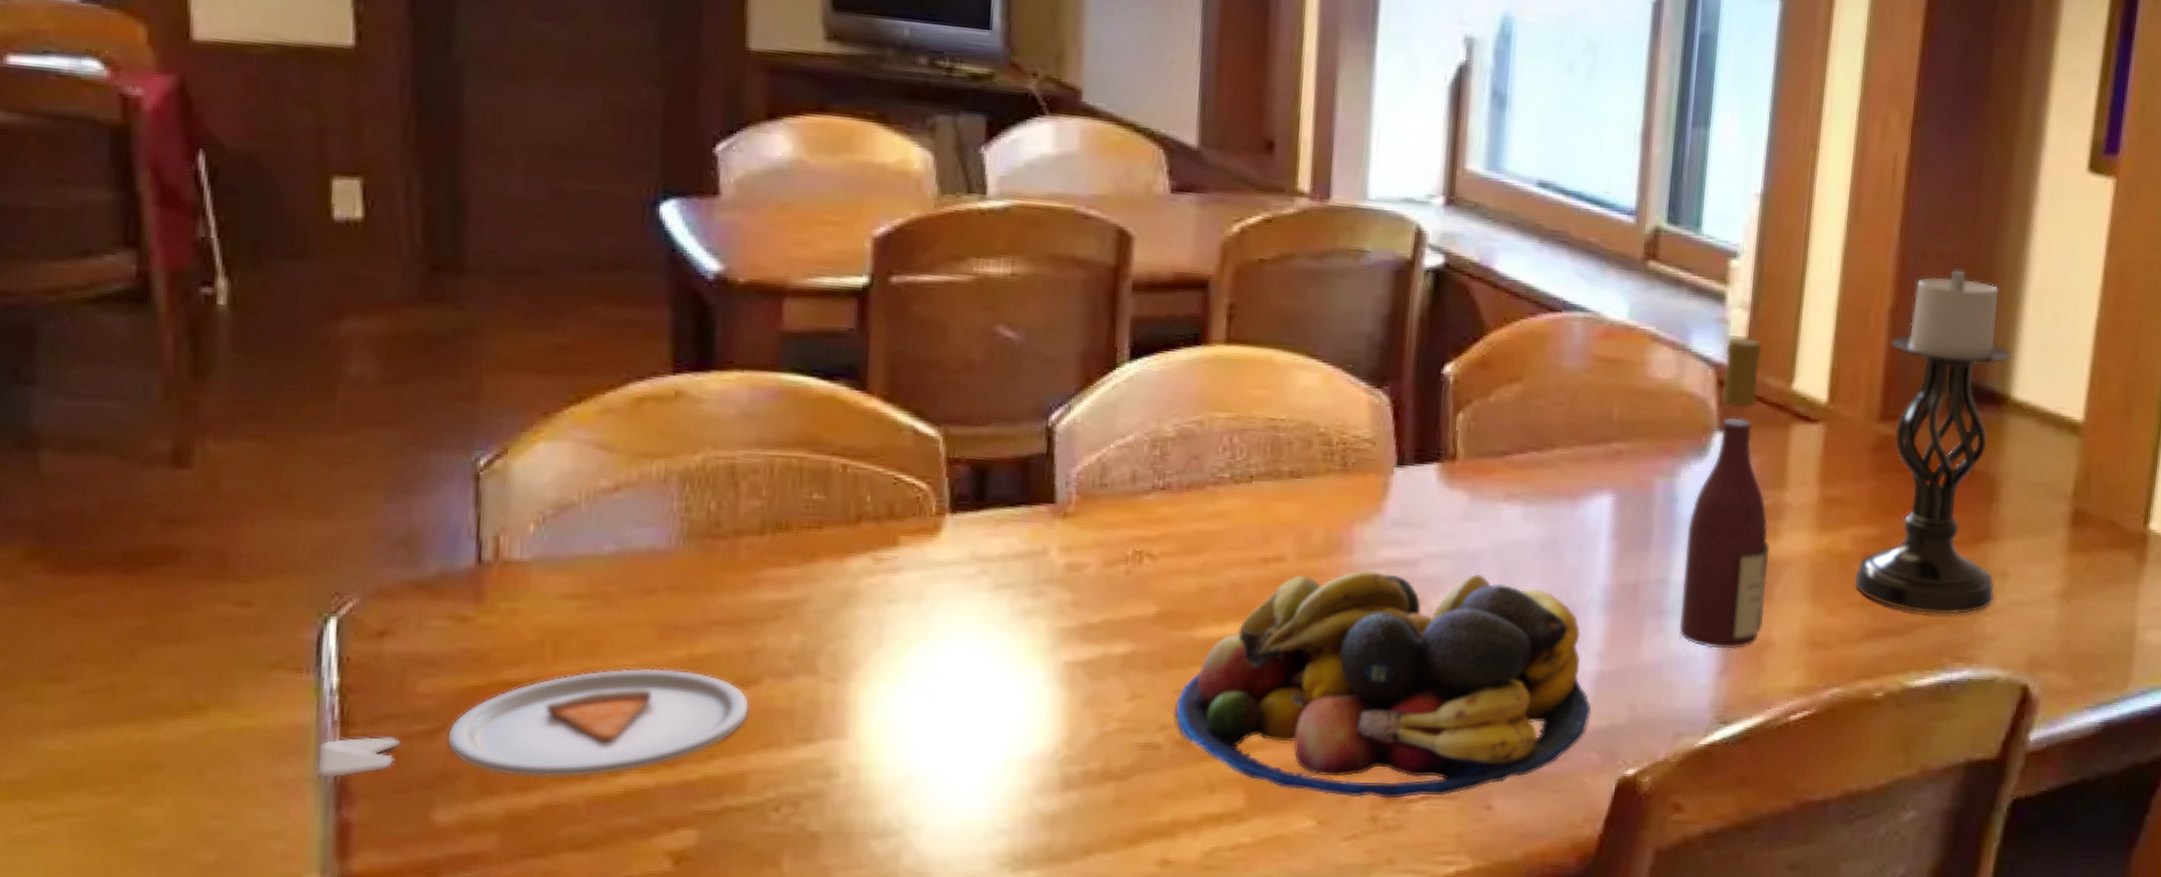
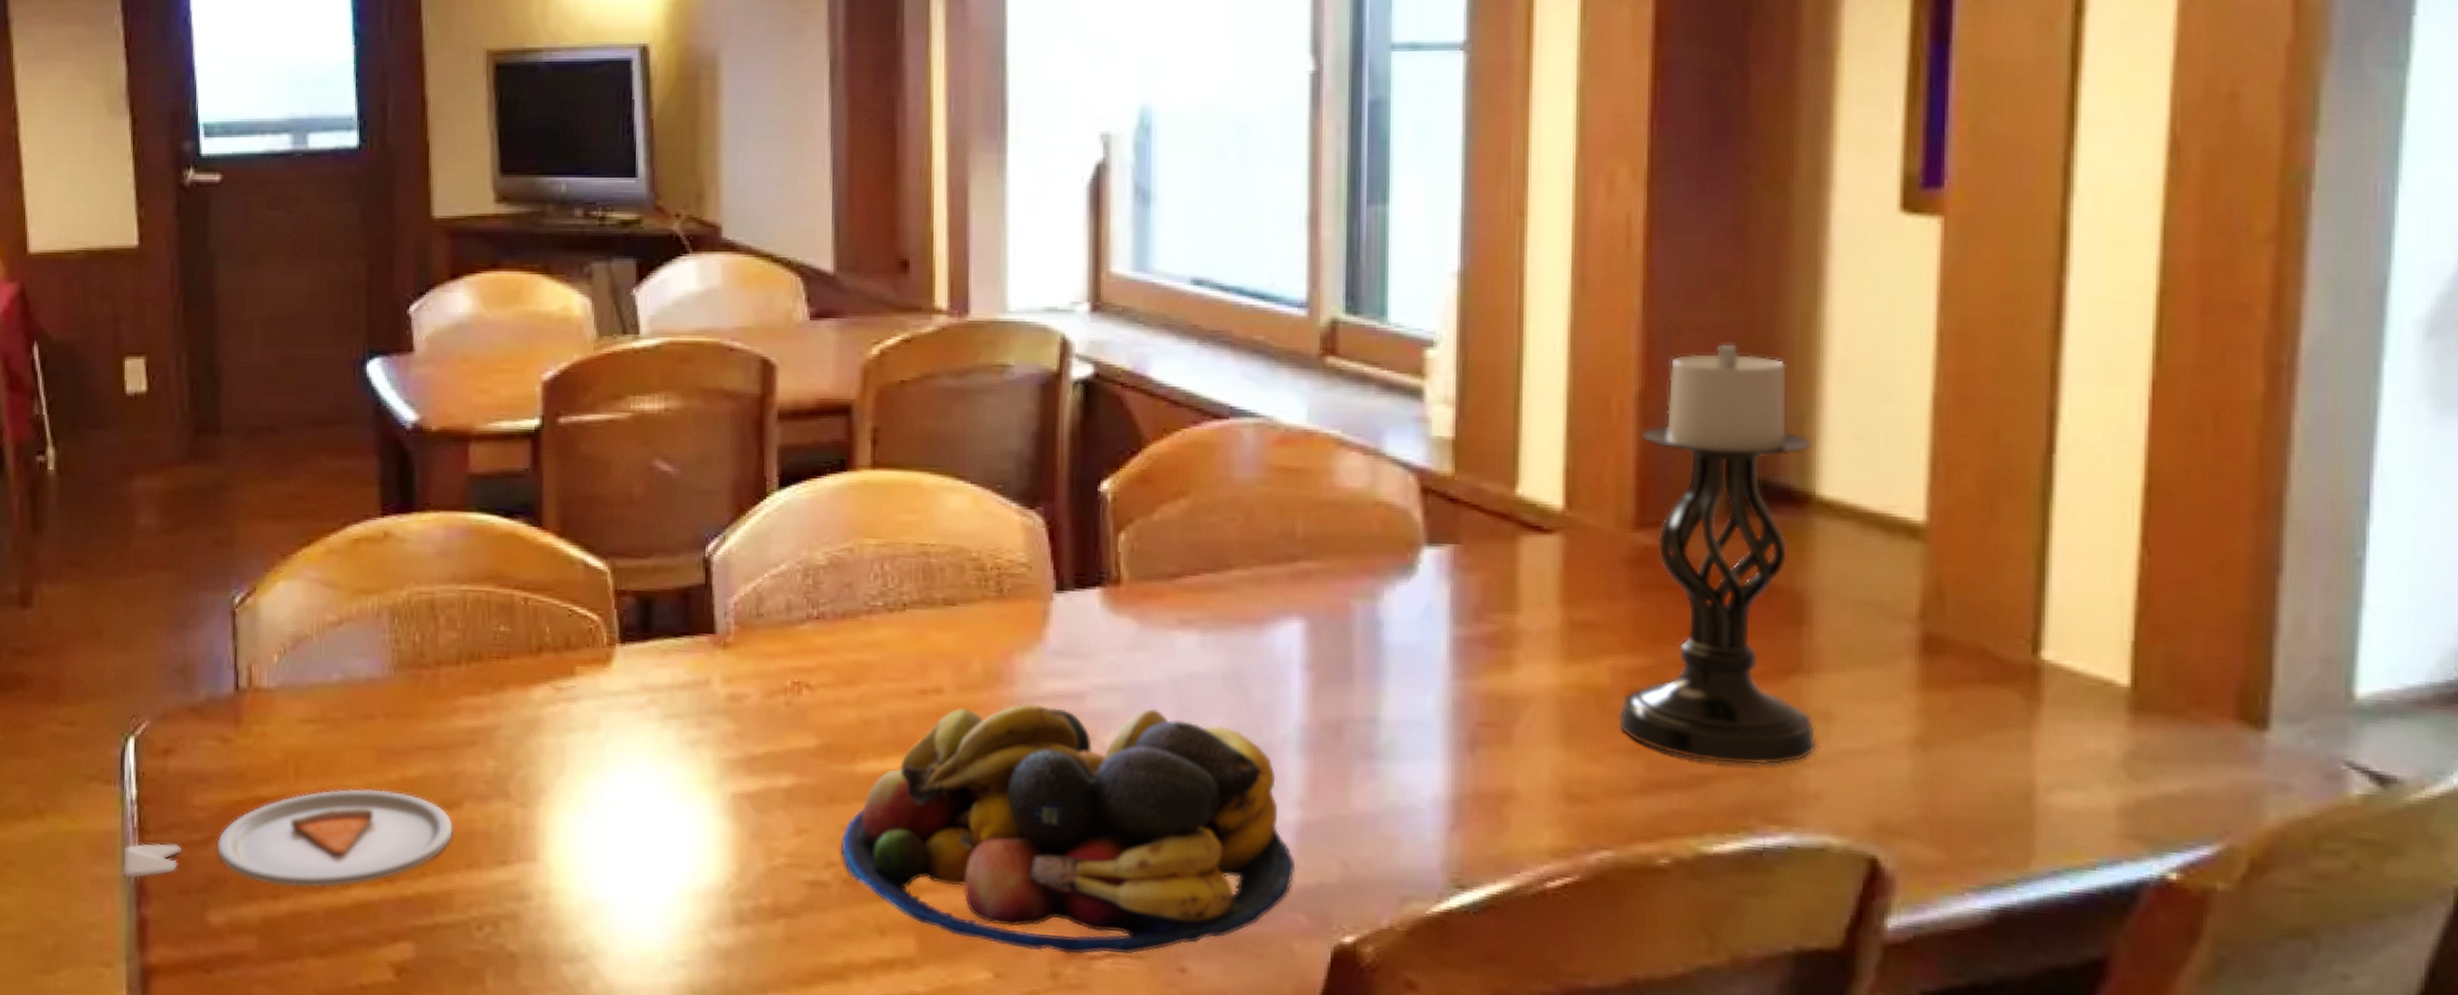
wine bottle: present [1678,337,1770,650] -> none [1394,437,1504,801]

